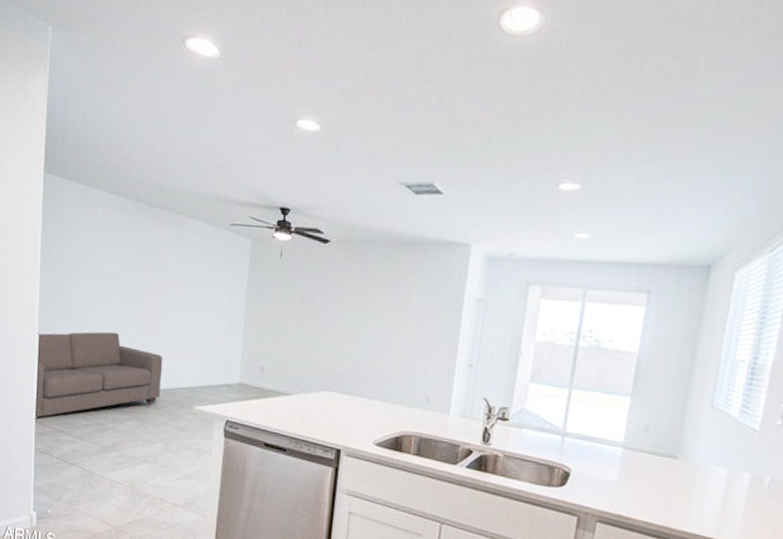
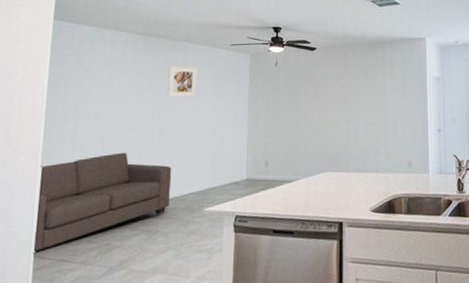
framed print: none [159,241,193,282] -> present [166,65,198,98]

